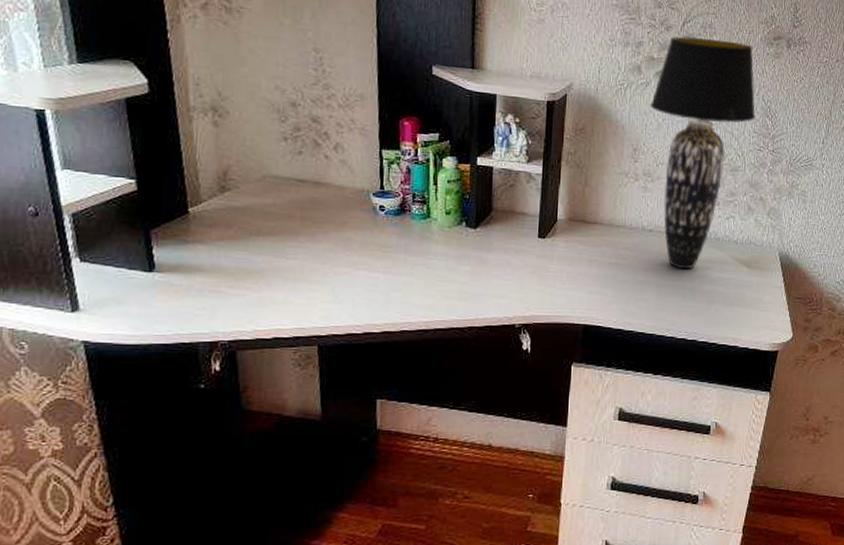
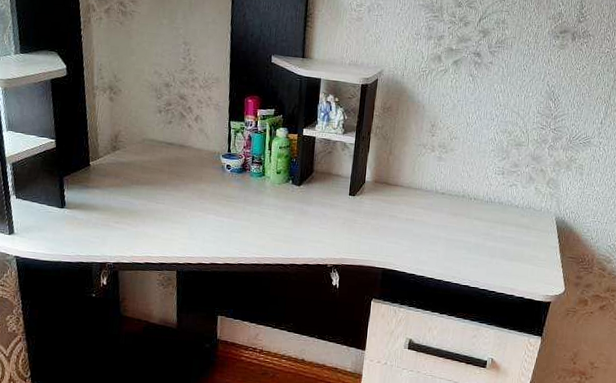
table lamp: present [650,37,755,270] -> none [447,31,541,228]

